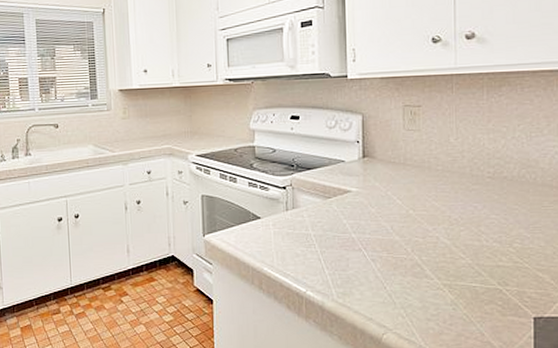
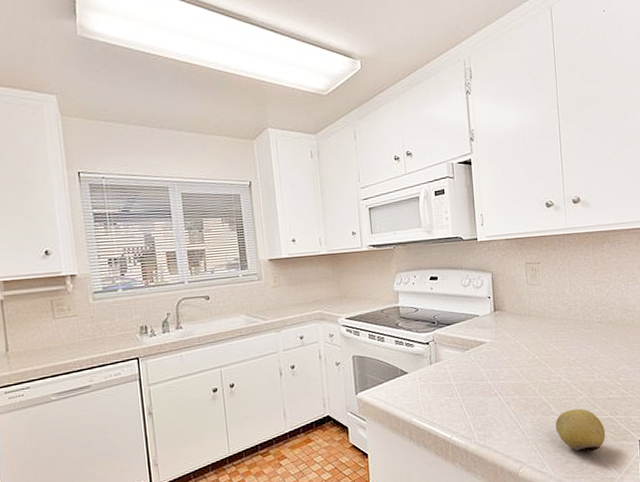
fruit: none [429,274,492,325] -> present [555,408,606,453]

